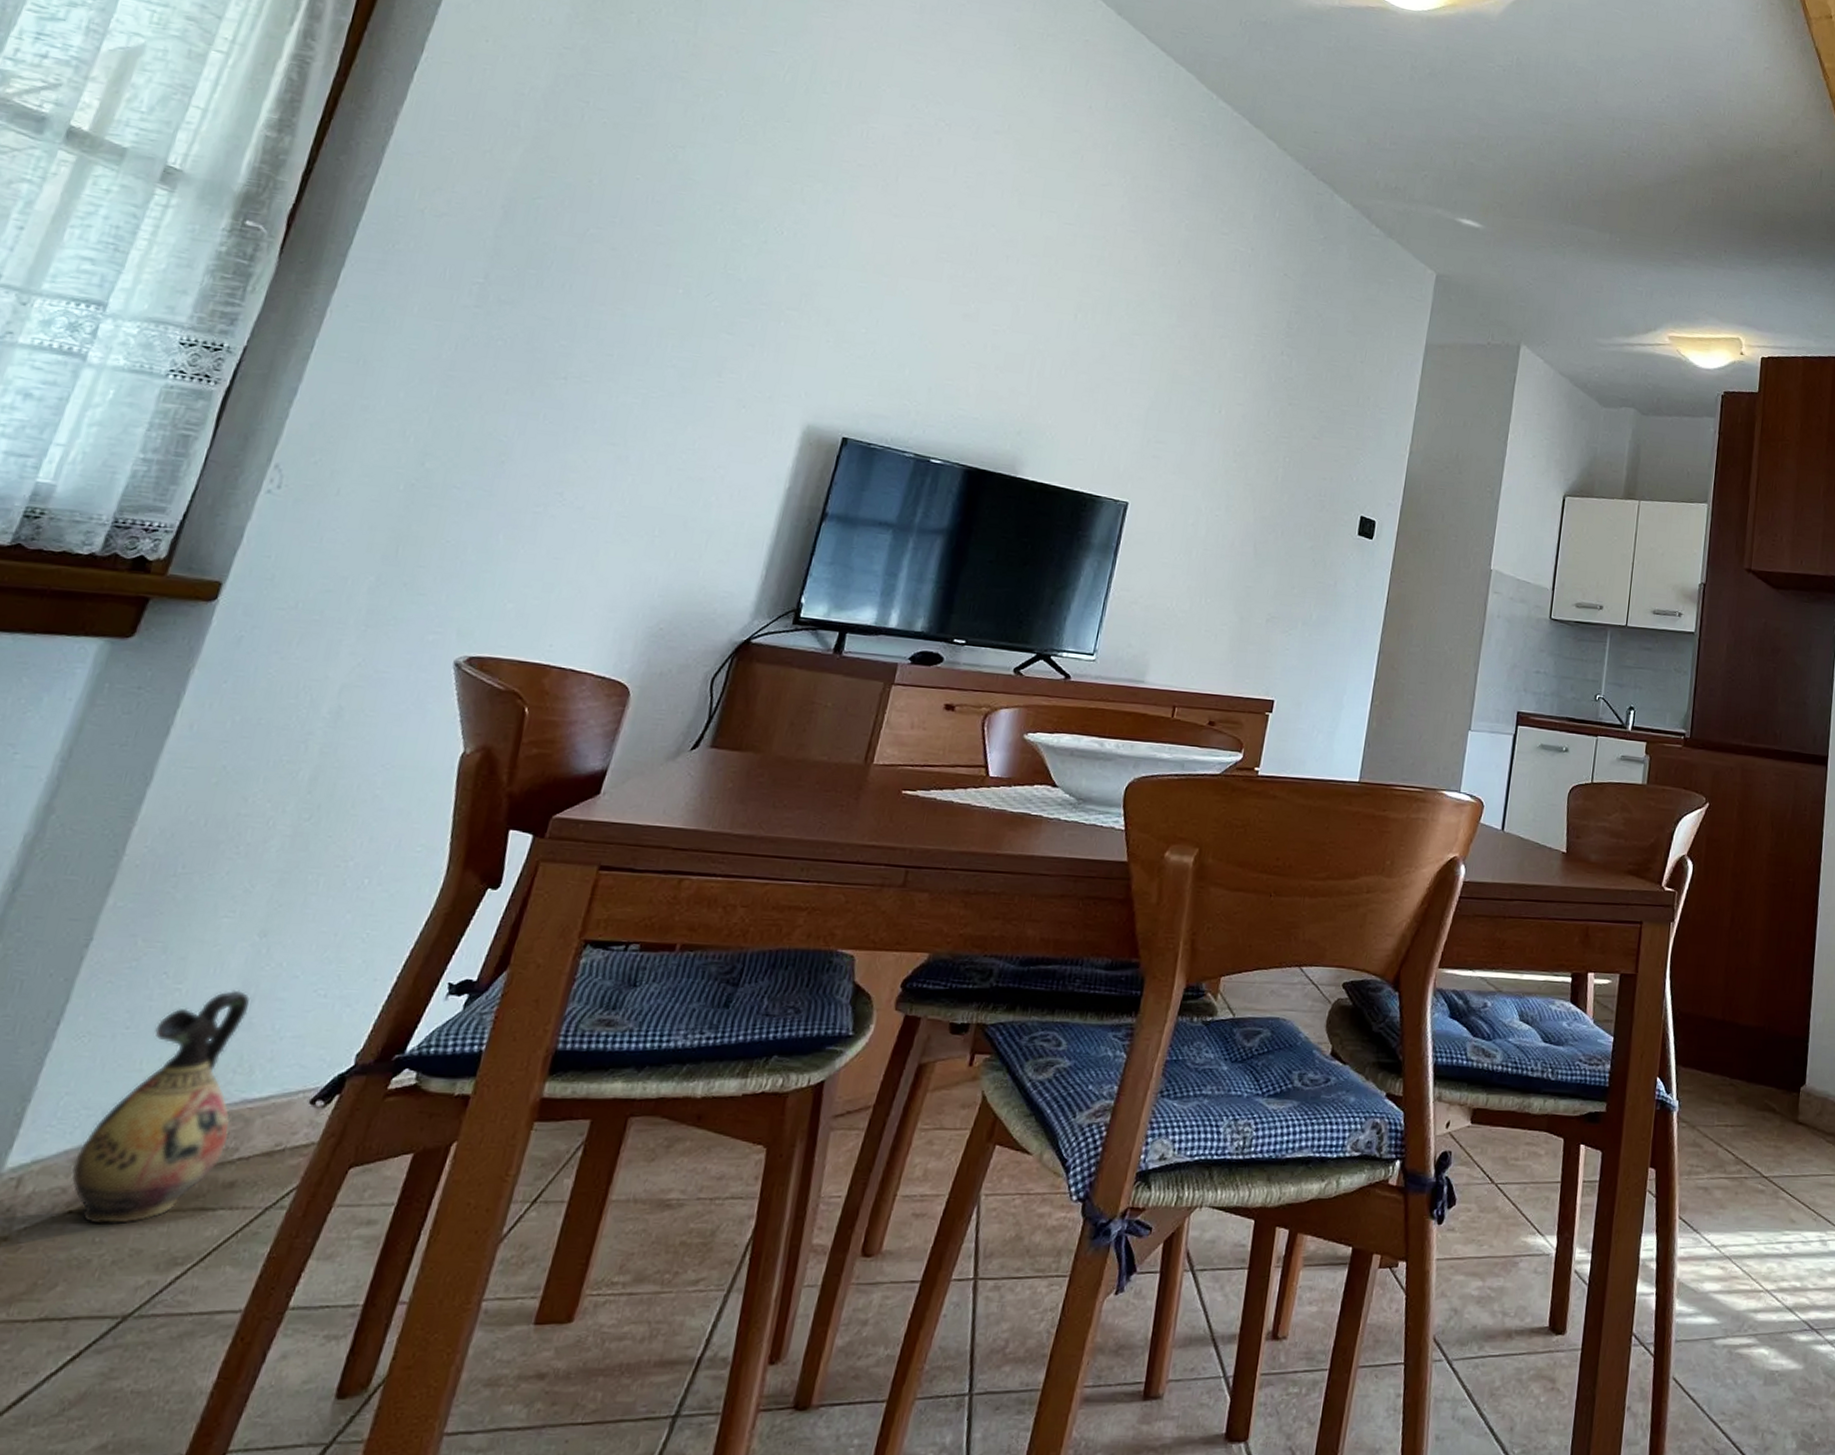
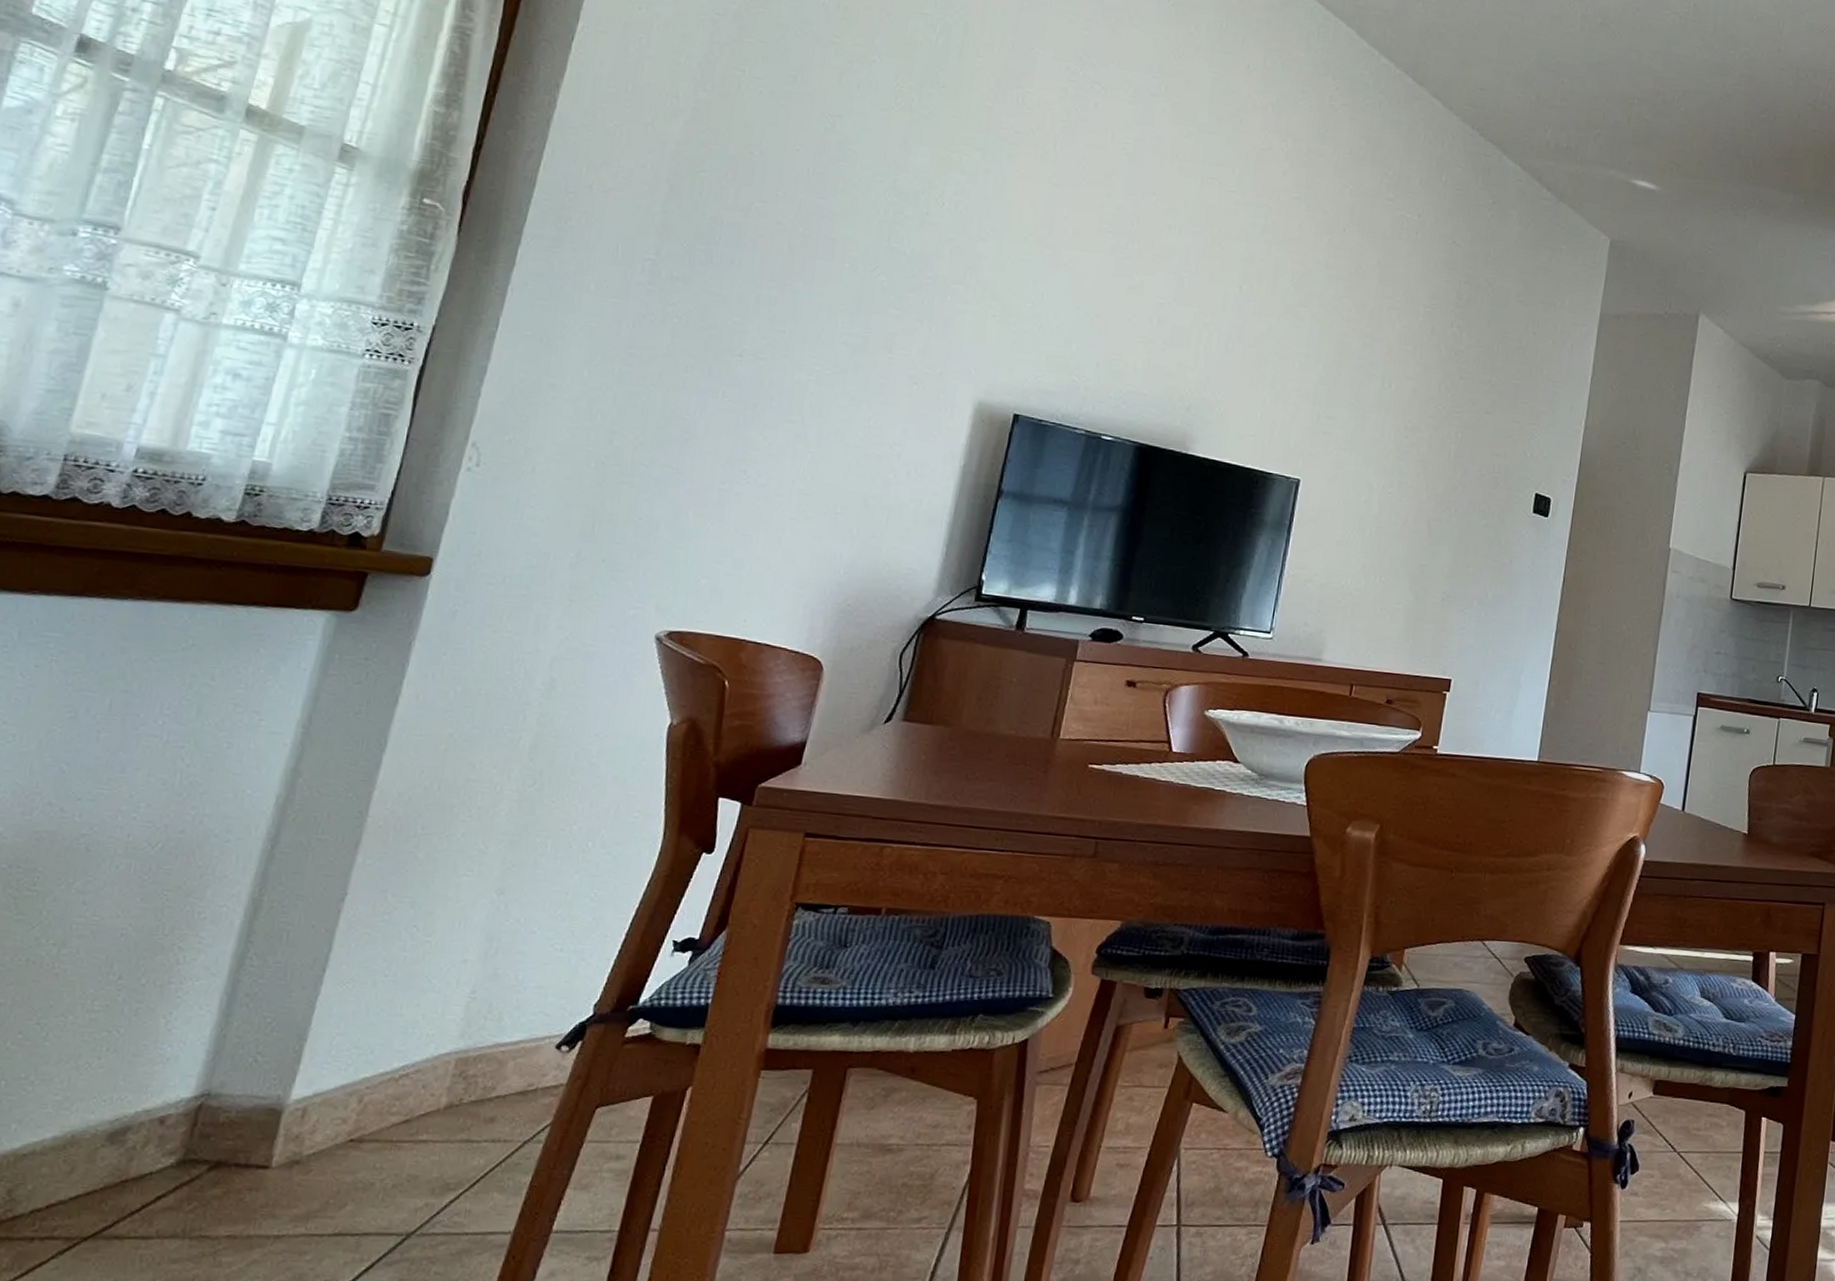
ceramic jug: present [70,989,251,1224] -> none [348,942,495,1152]

